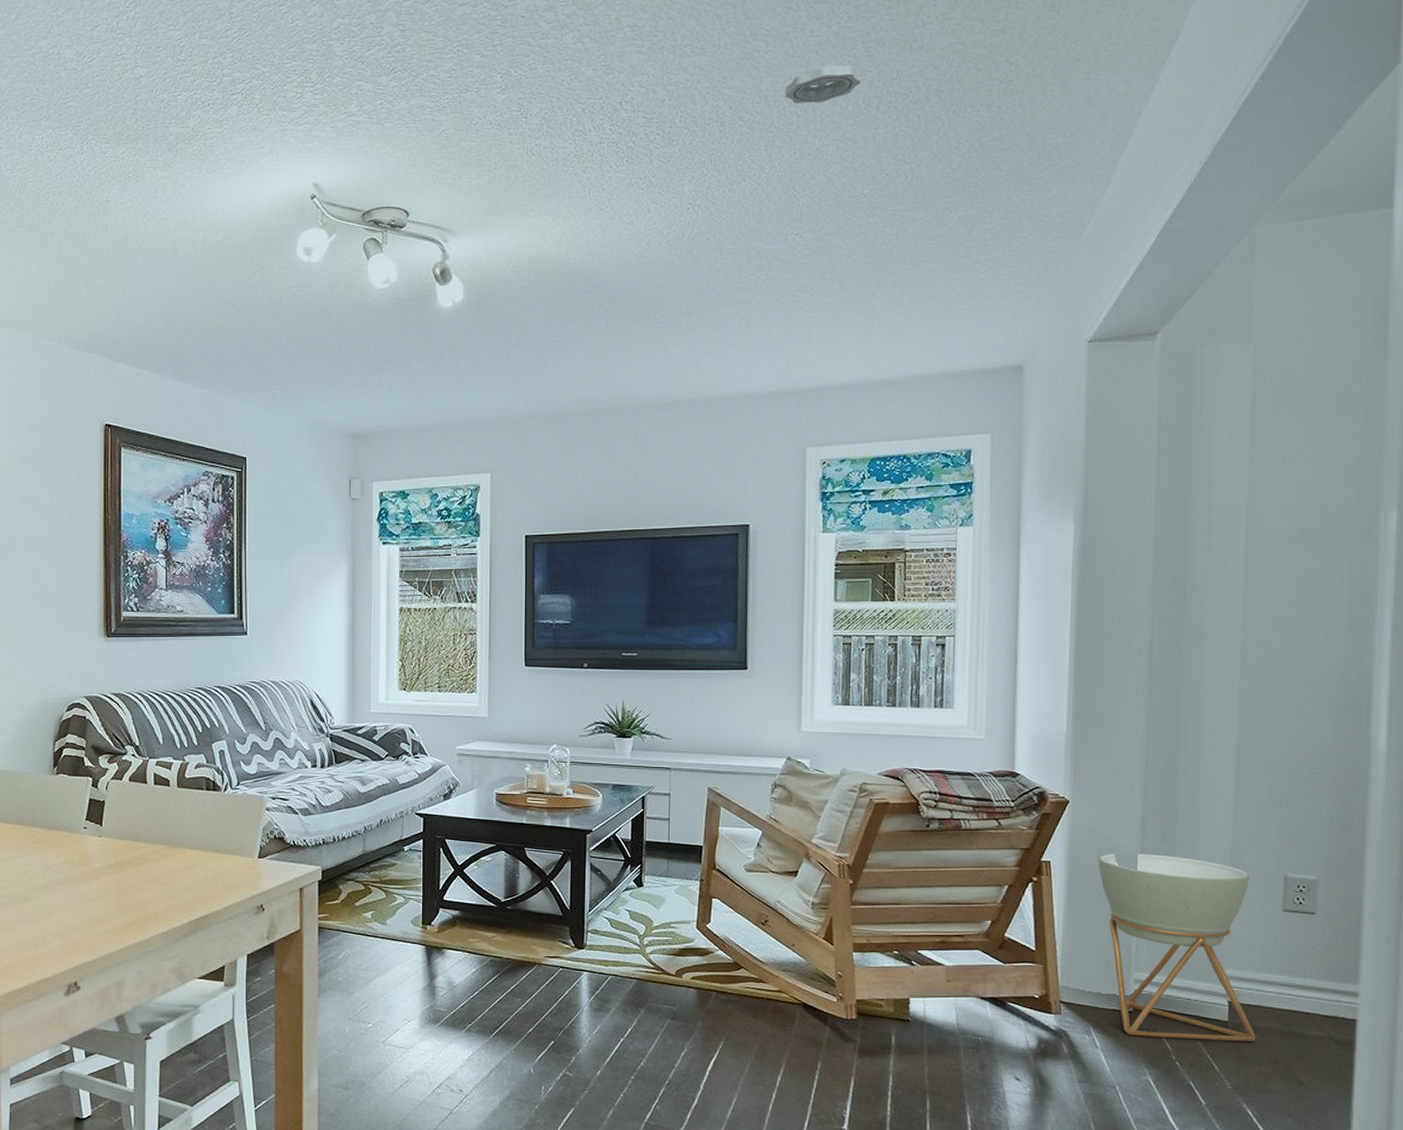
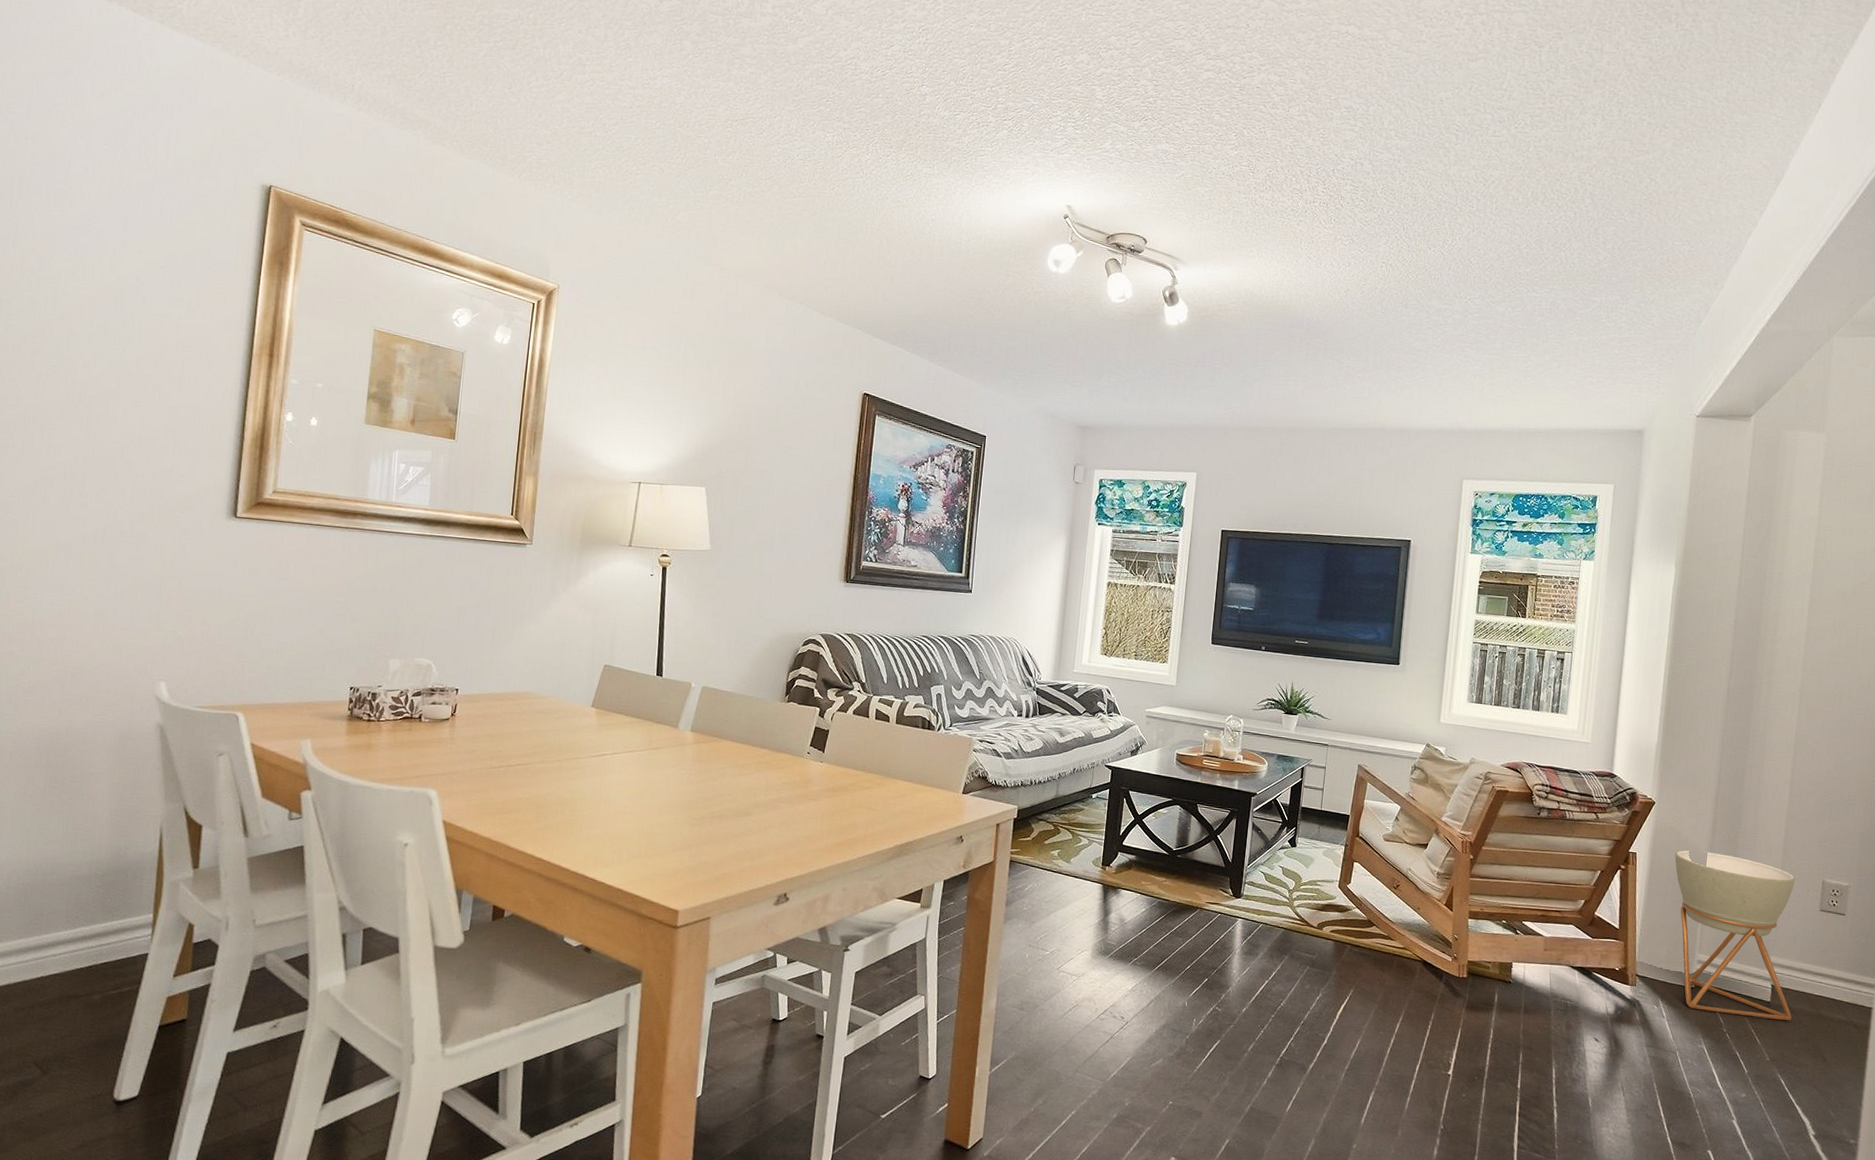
smoke detector: present [785,64,861,104] -> none [1468,161,1532,192]

